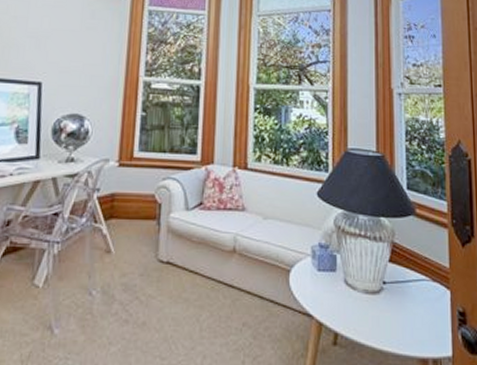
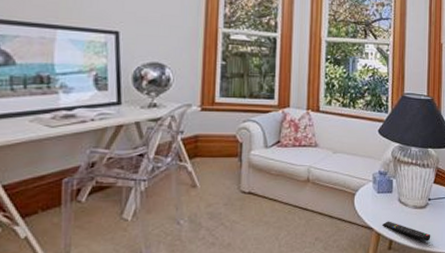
remote control: none [325,307,388,338] -> present [382,221,431,242]

